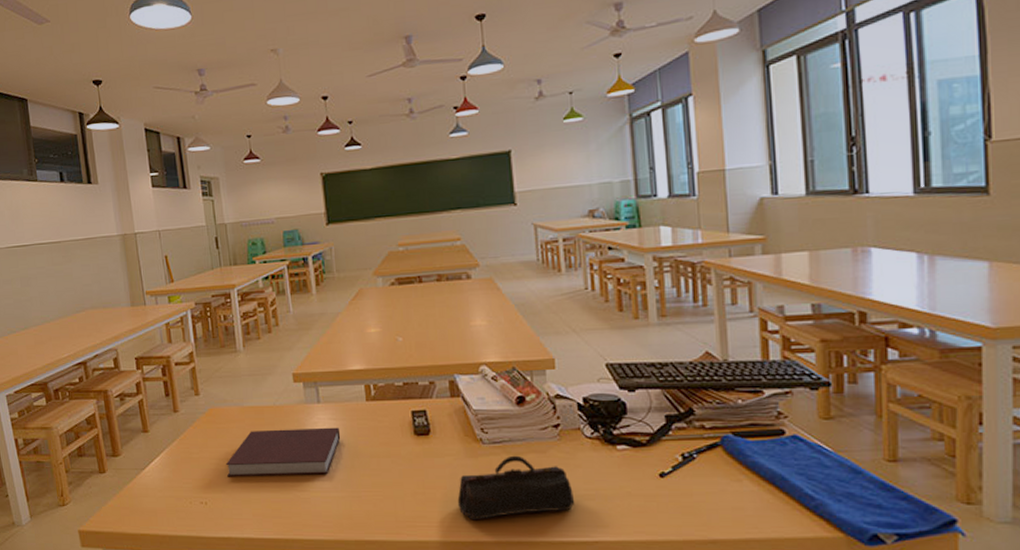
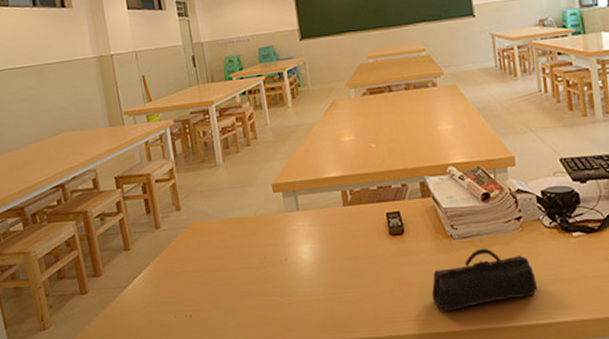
notebook: present [225,427,341,477] -> none [208,233,321,289]

